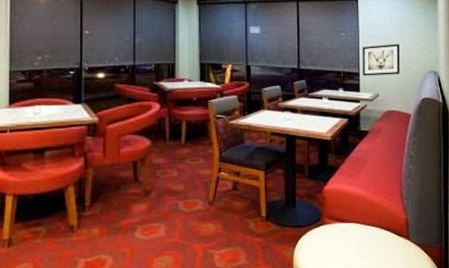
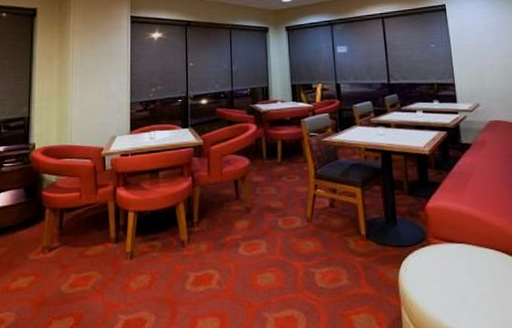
wall art: present [363,44,400,76] -> none [456,50,501,86]

